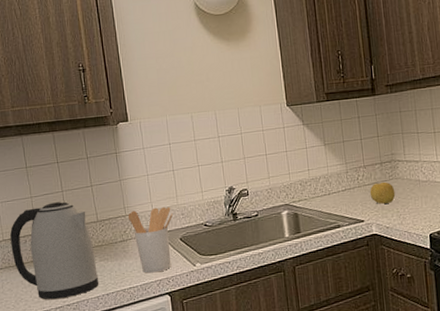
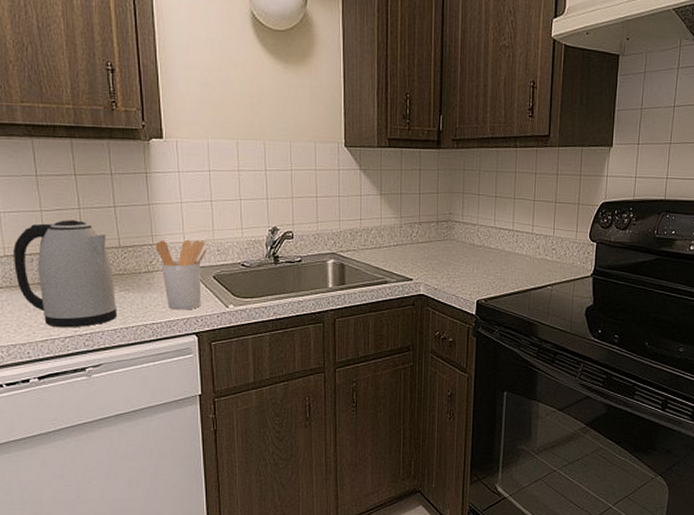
fruit: present [369,181,396,204] -> none [422,241,448,264]

